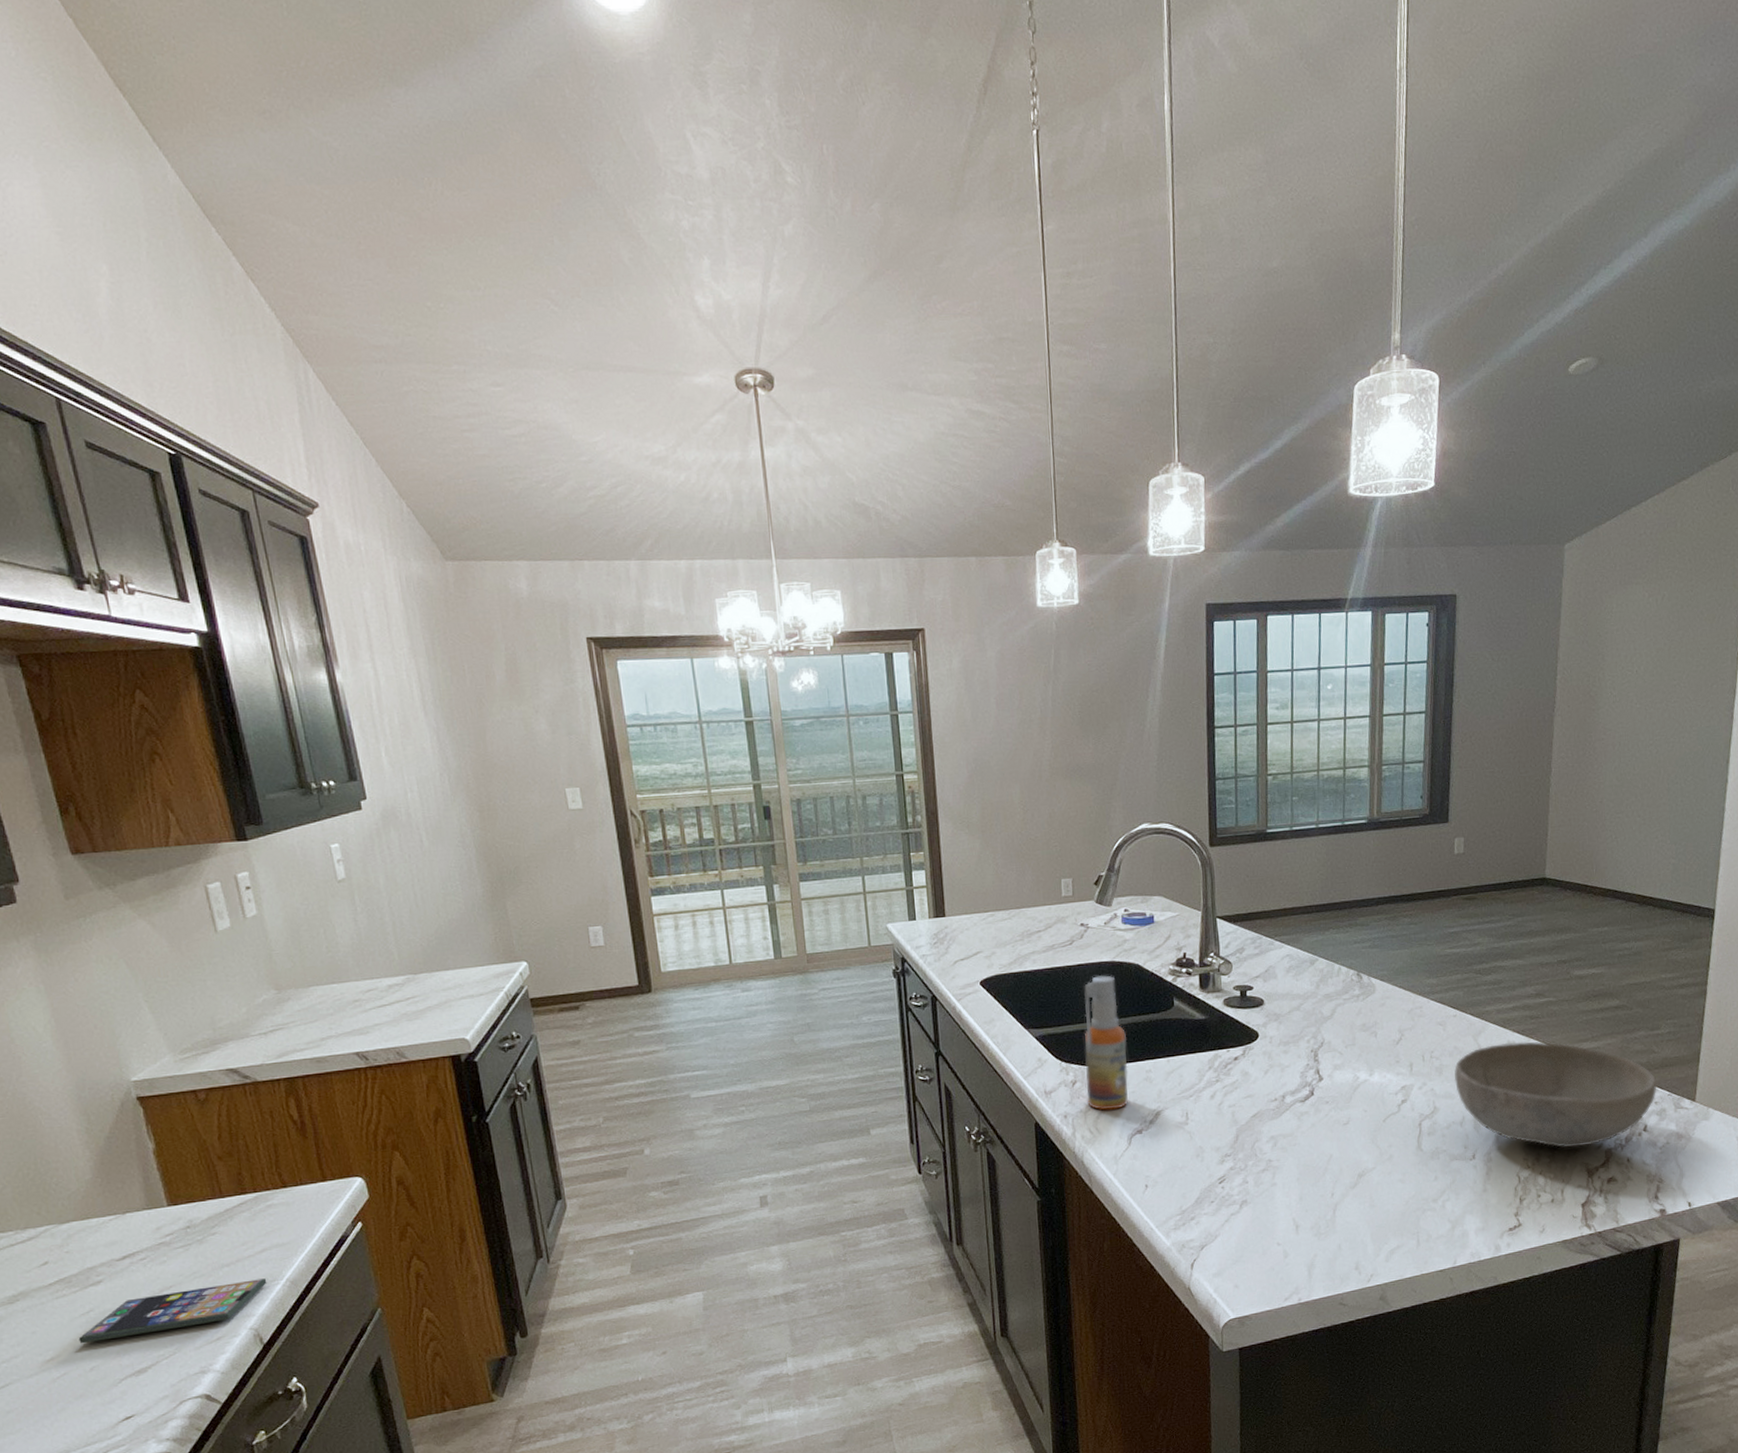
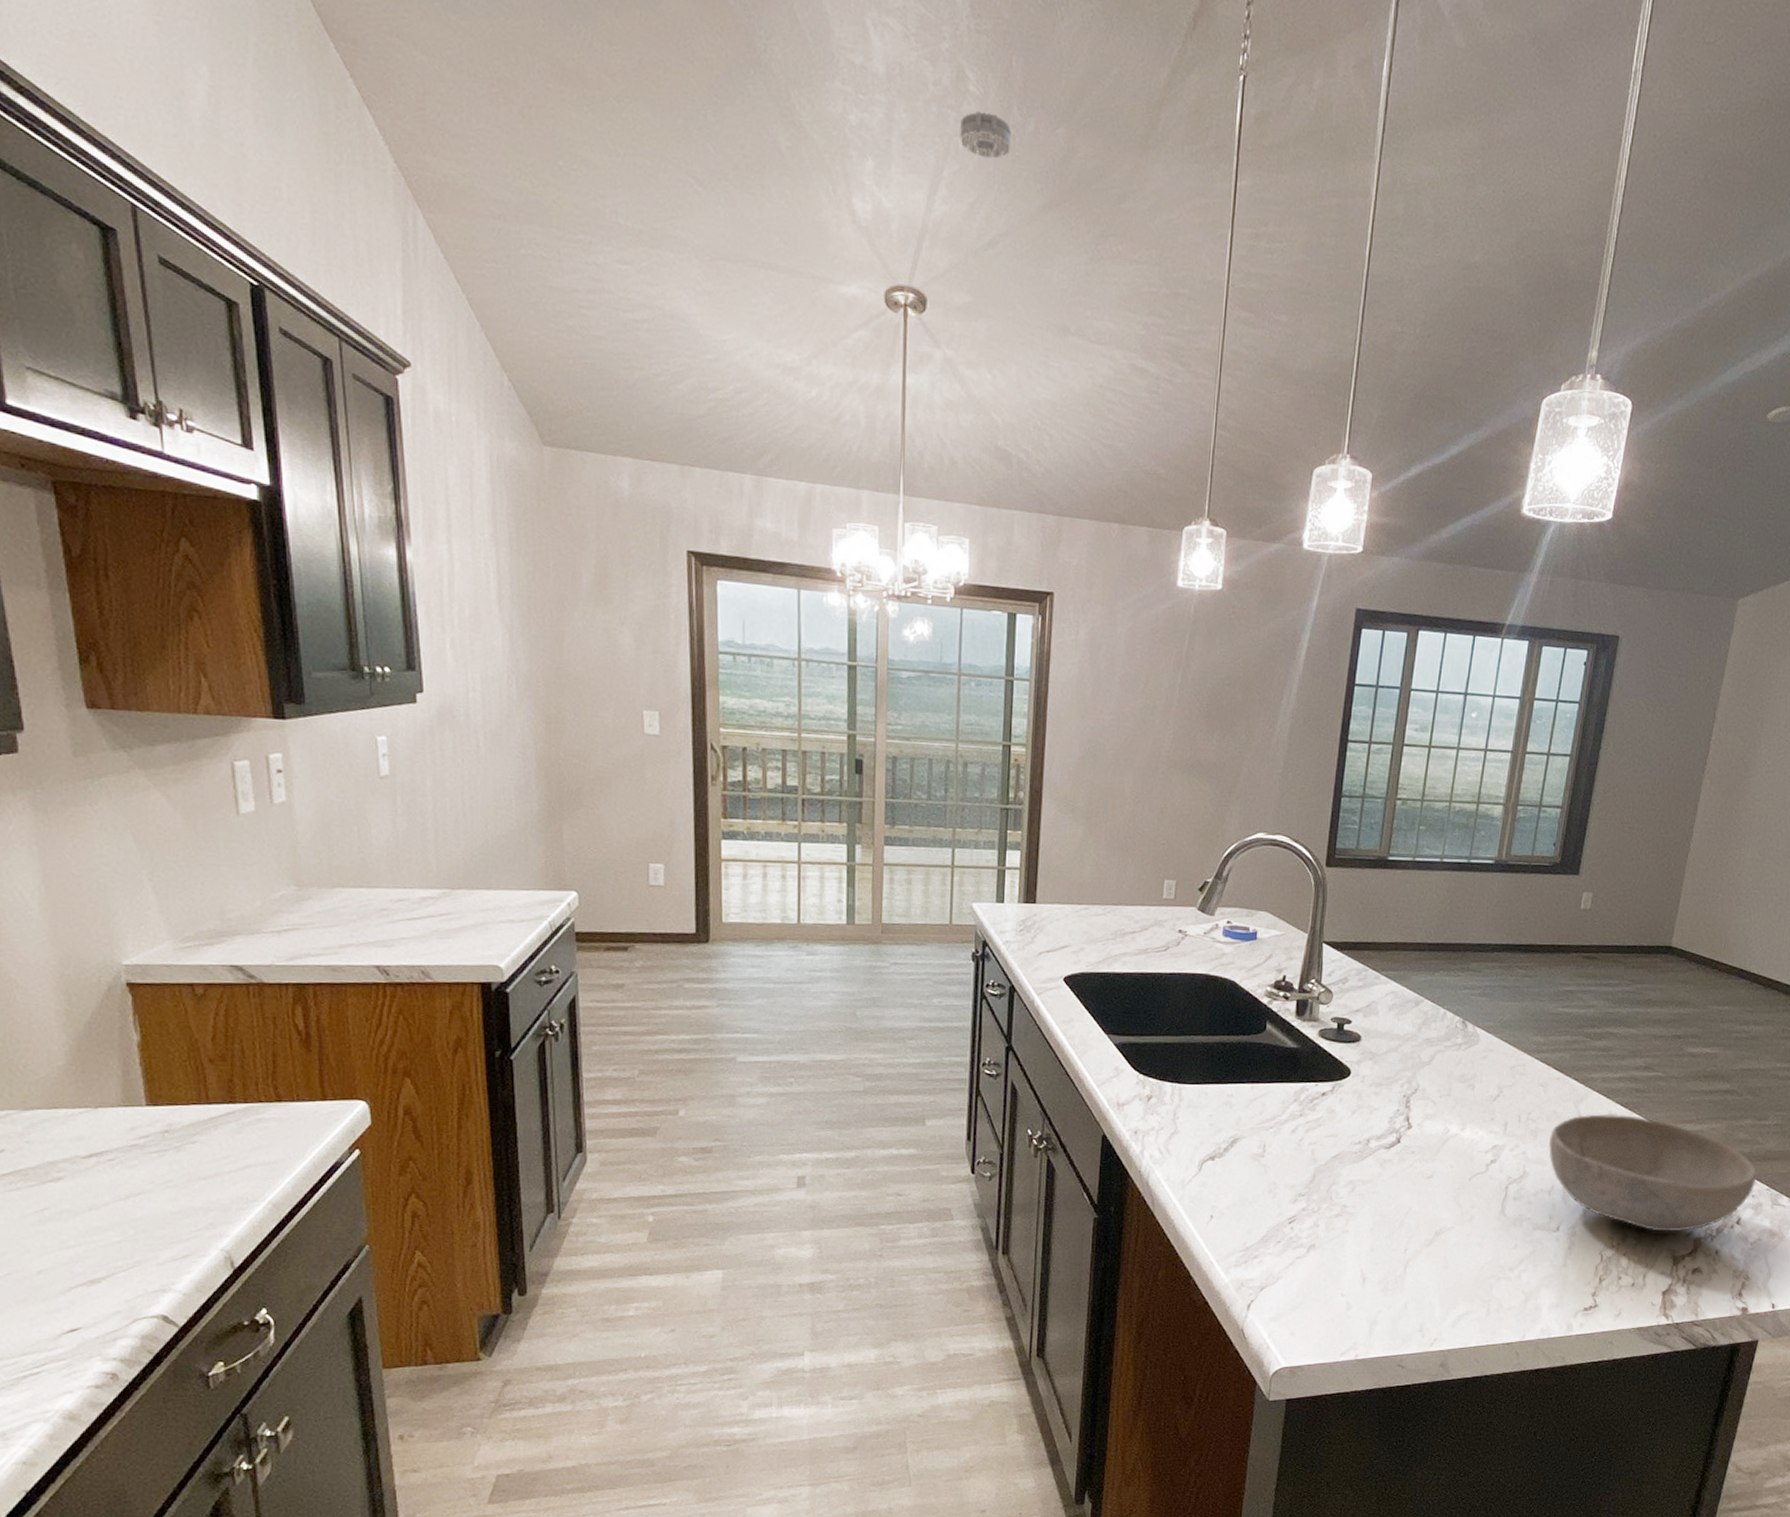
smartphone: present [78,1278,267,1344] -> none [28,1197,247,1244]
smoke detector: none [783,199,832,241] -> present [960,111,1011,159]
spray bottle: present [1084,975,1129,1111] -> none [1161,987,1211,1132]

